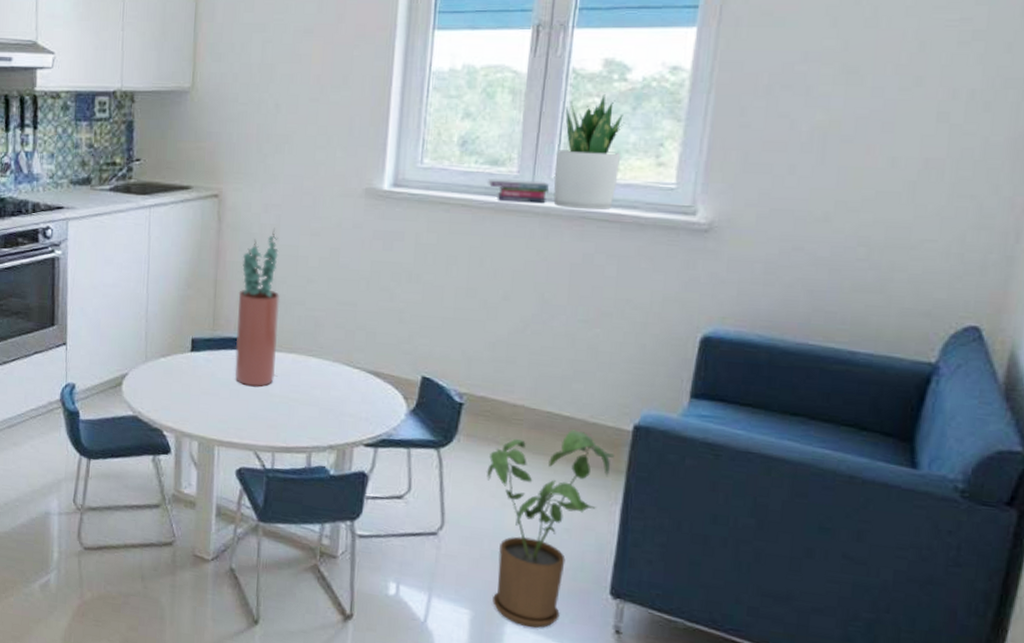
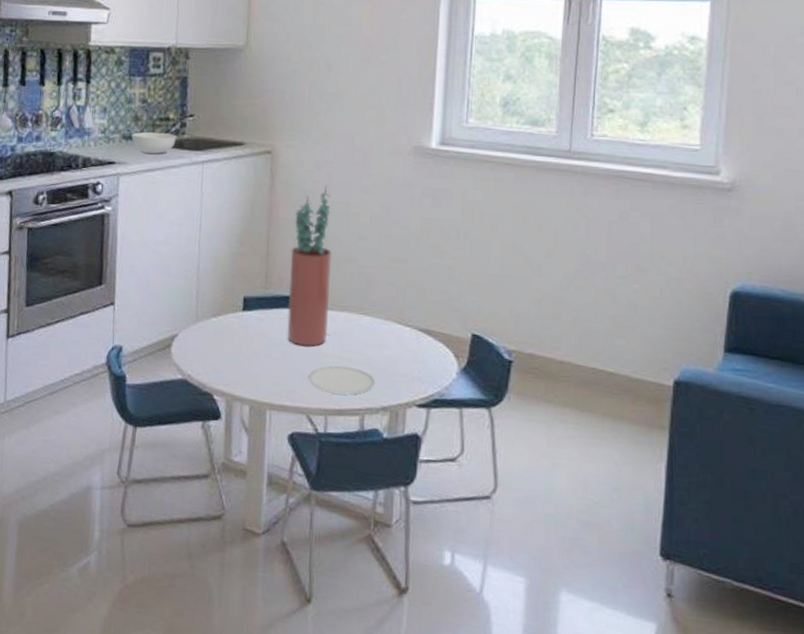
bowl: none [78,176,124,199] -> present [130,131,177,155]
plate: none [255,405,322,434] -> present [308,365,375,395]
house plant: present [486,429,615,628] -> none [536,386,658,594]
books: present [488,178,550,204] -> none [529,137,586,163]
planter: present [553,94,626,211] -> none [589,61,652,170]

